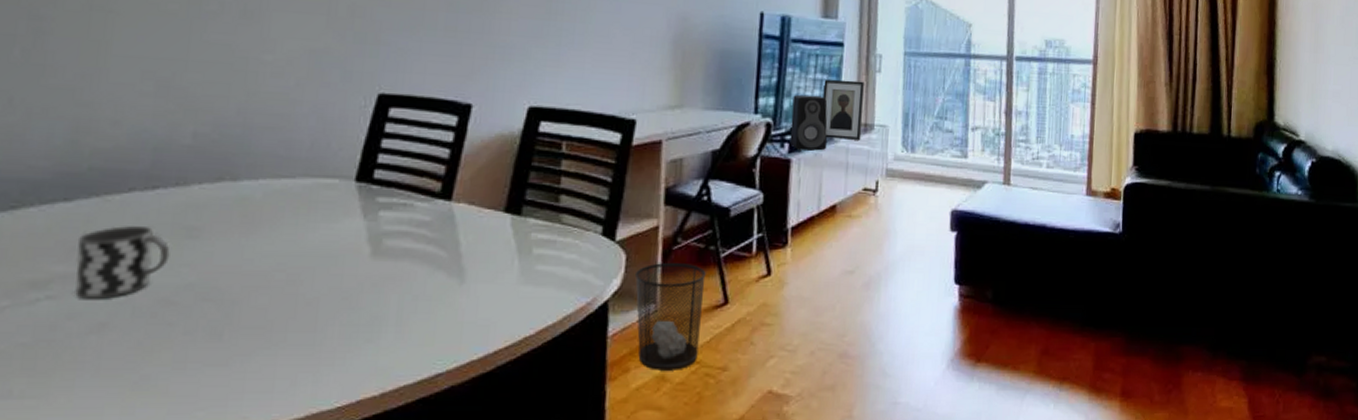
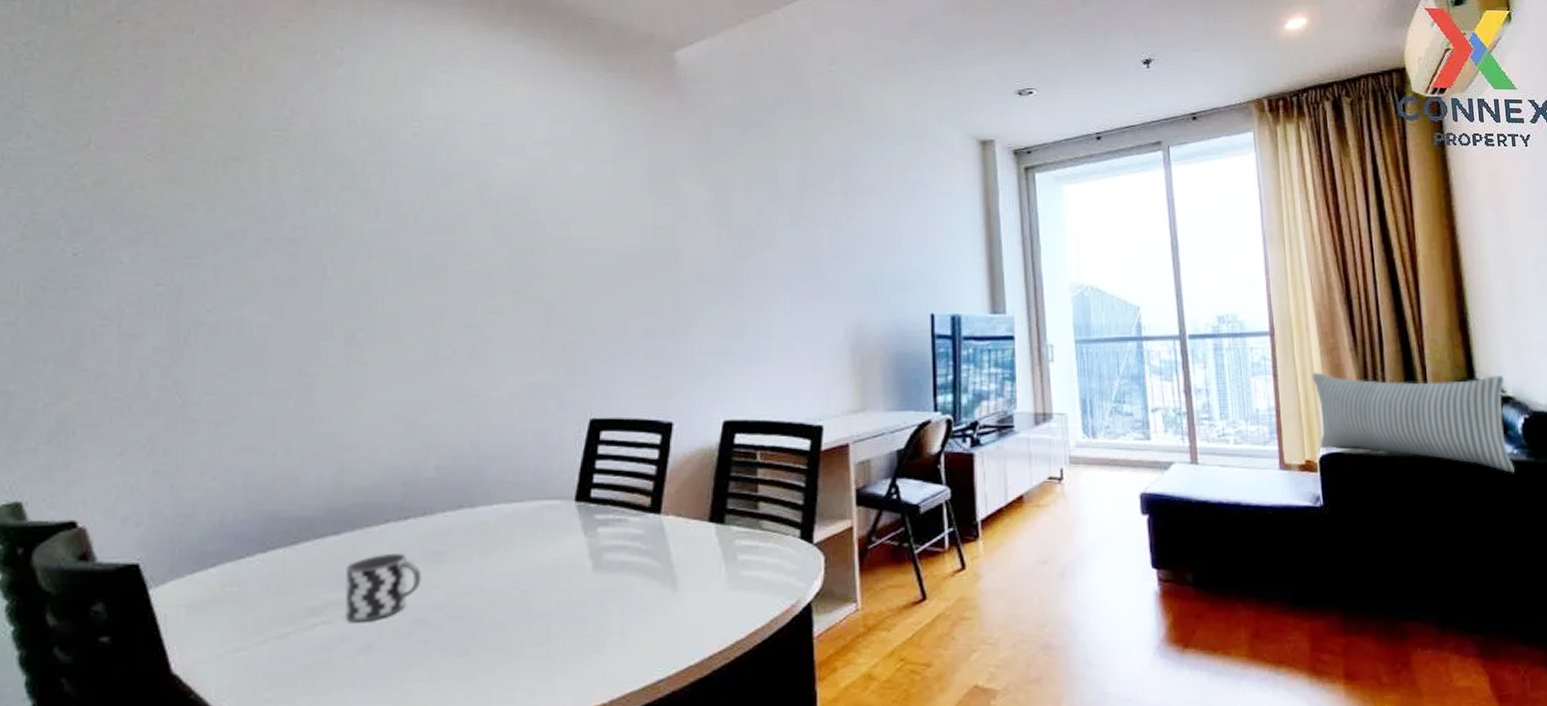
waste bin: present [634,262,706,371] -> none [834,561,902,669]
speaker: present [789,94,828,151] -> none [970,389,1008,444]
picture frame: present [823,79,865,142] -> none [999,372,1041,431]
pillow: none [1126,103,1299,212] -> present [1312,372,1515,473]

